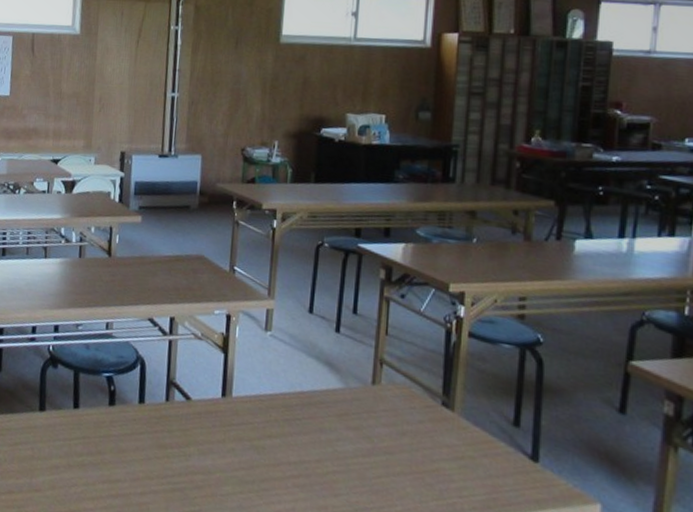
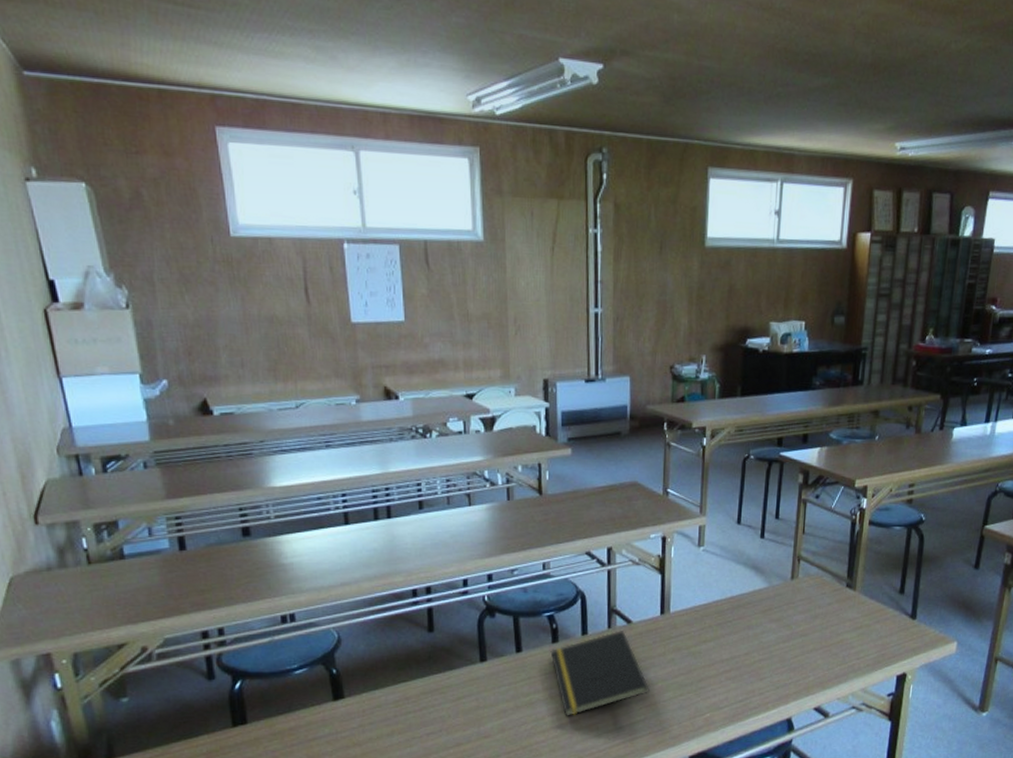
notepad: none [106,405,206,490] -> present [550,631,650,717]

